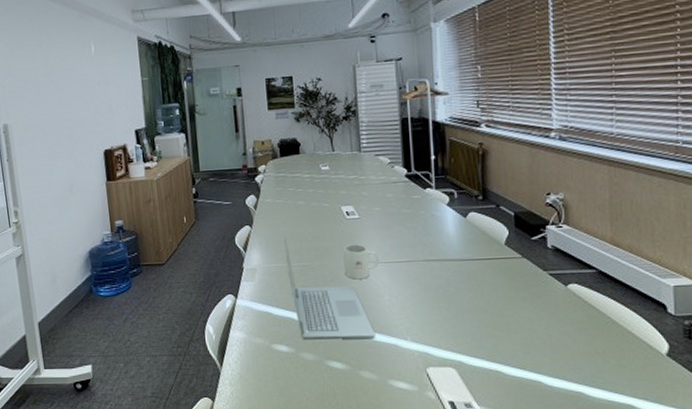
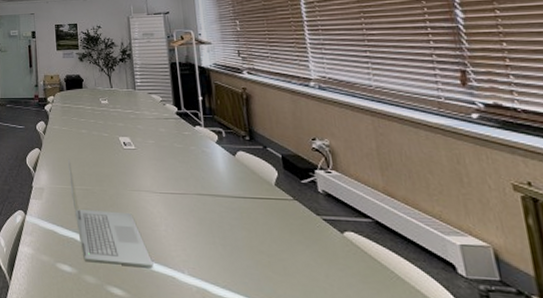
mug: present [343,244,380,280] -> none [121,173,155,207]

